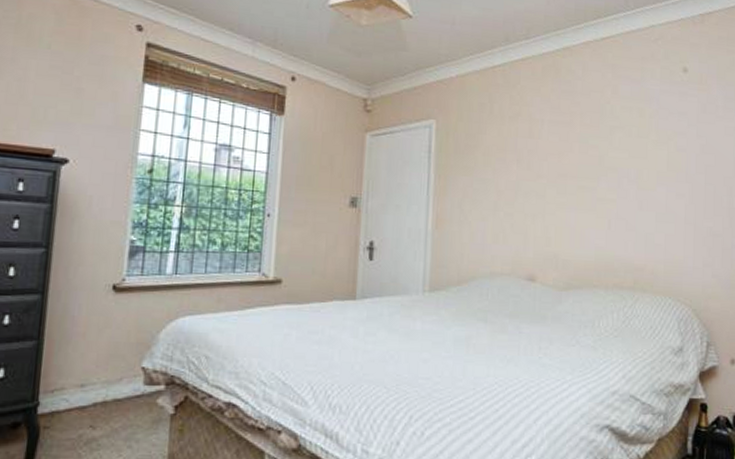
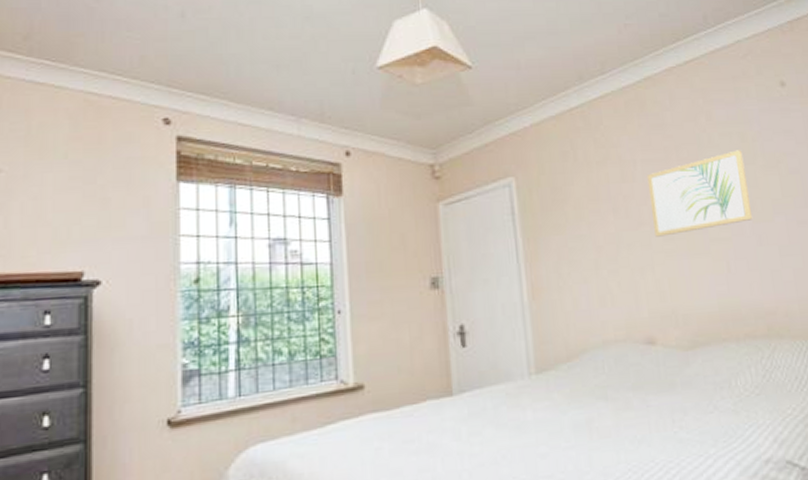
wall art: none [550,123,639,190] -> present [647,150,753,237]

